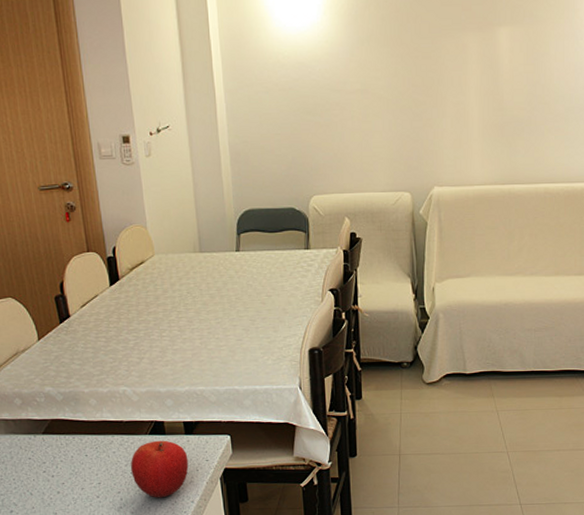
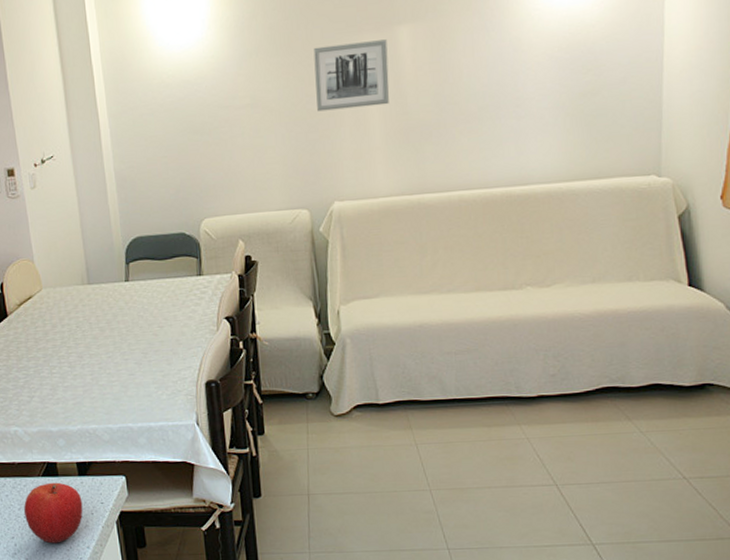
wall art: none [421,39,488,102] -> present [313,39,390,112]

